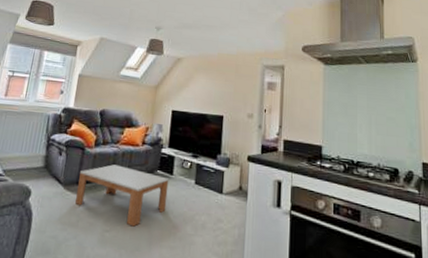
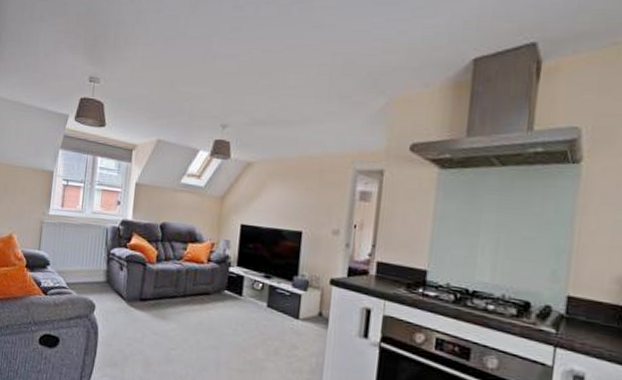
coffee table: present [75,164,169,227] -> none [139,282,238,347]

